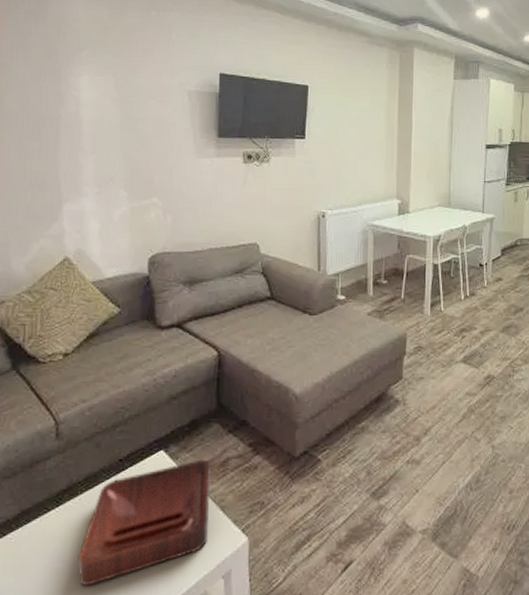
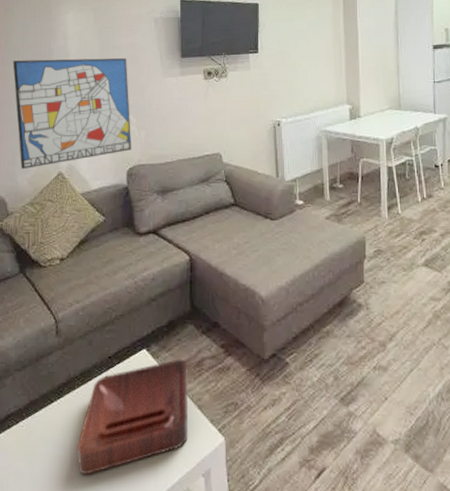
wall art: none [8,125,156,252] -> present [13,58,132,169]

